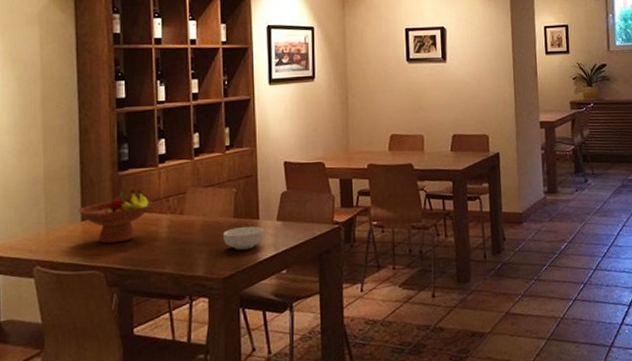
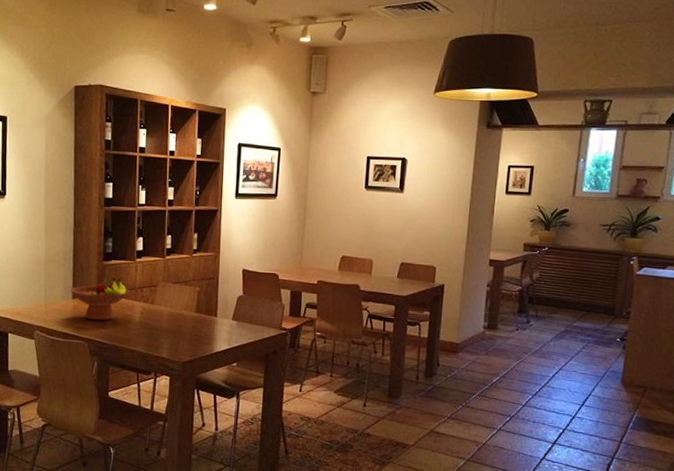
cereal bowl: present [223,226,264,250] -> none [186,321,221,341]

